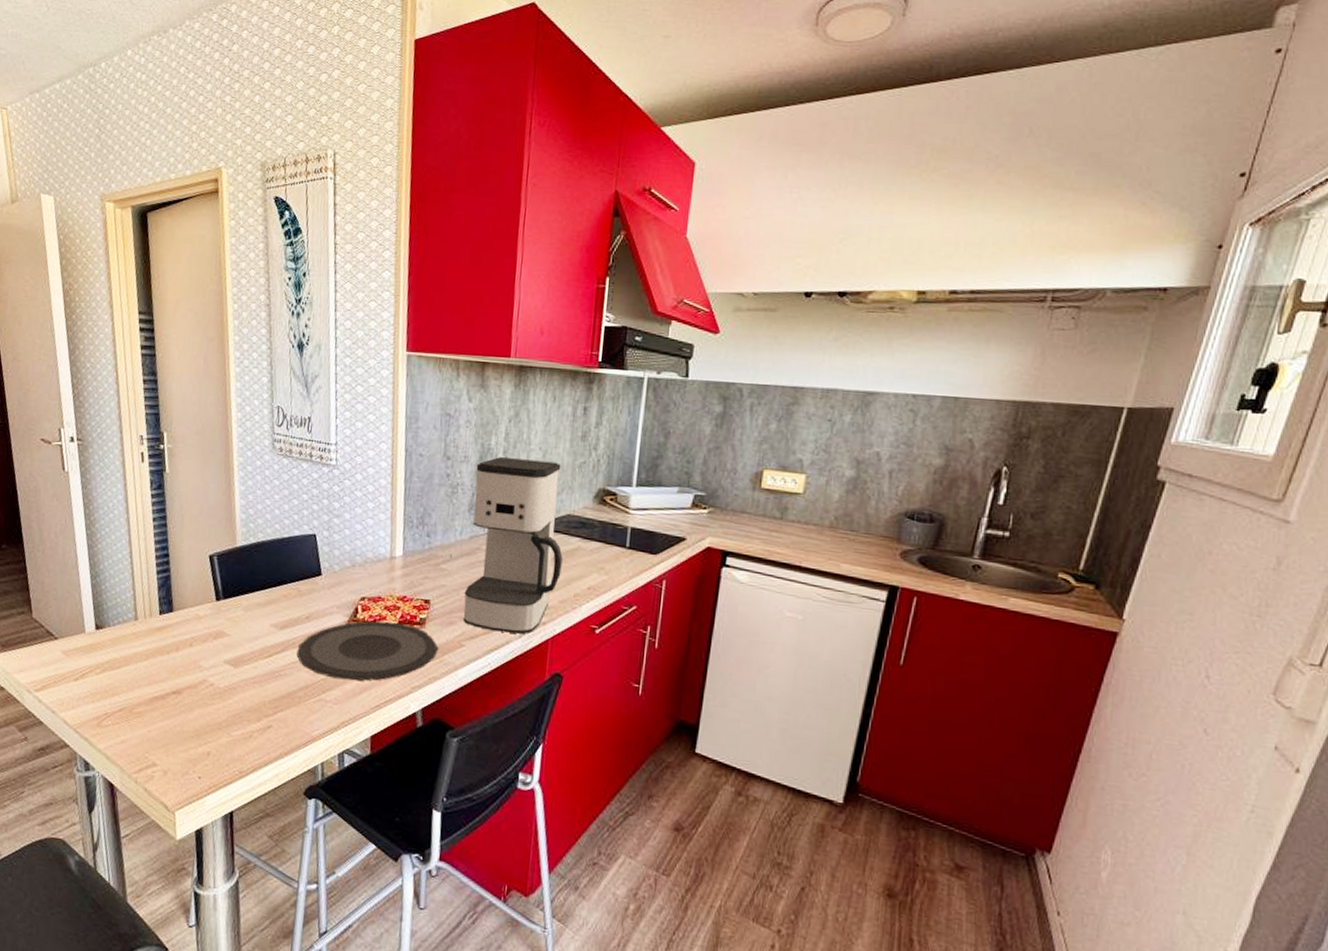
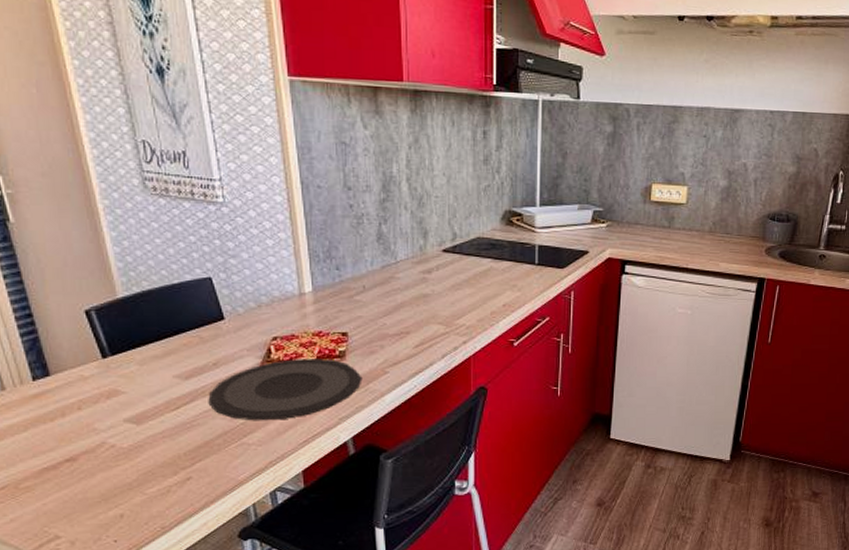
coffee maker: present [463,457,563,634] -> none [380,185,476,355]

